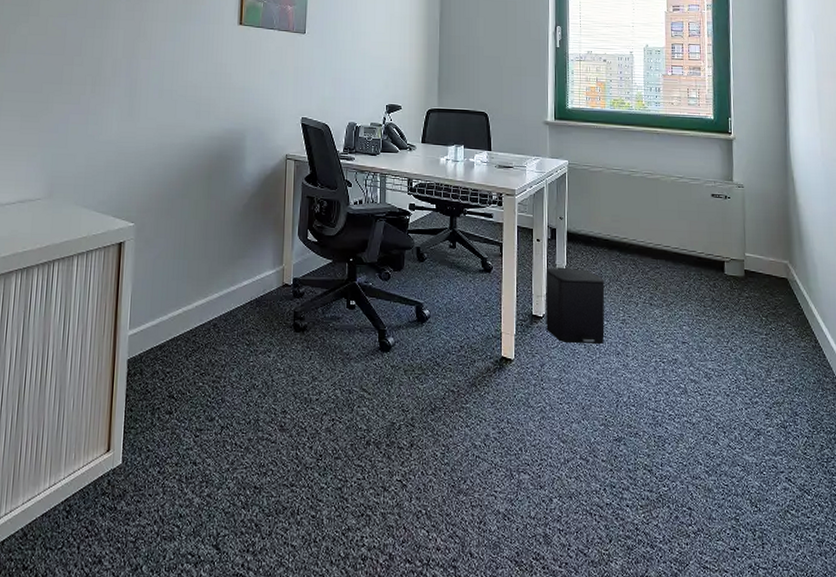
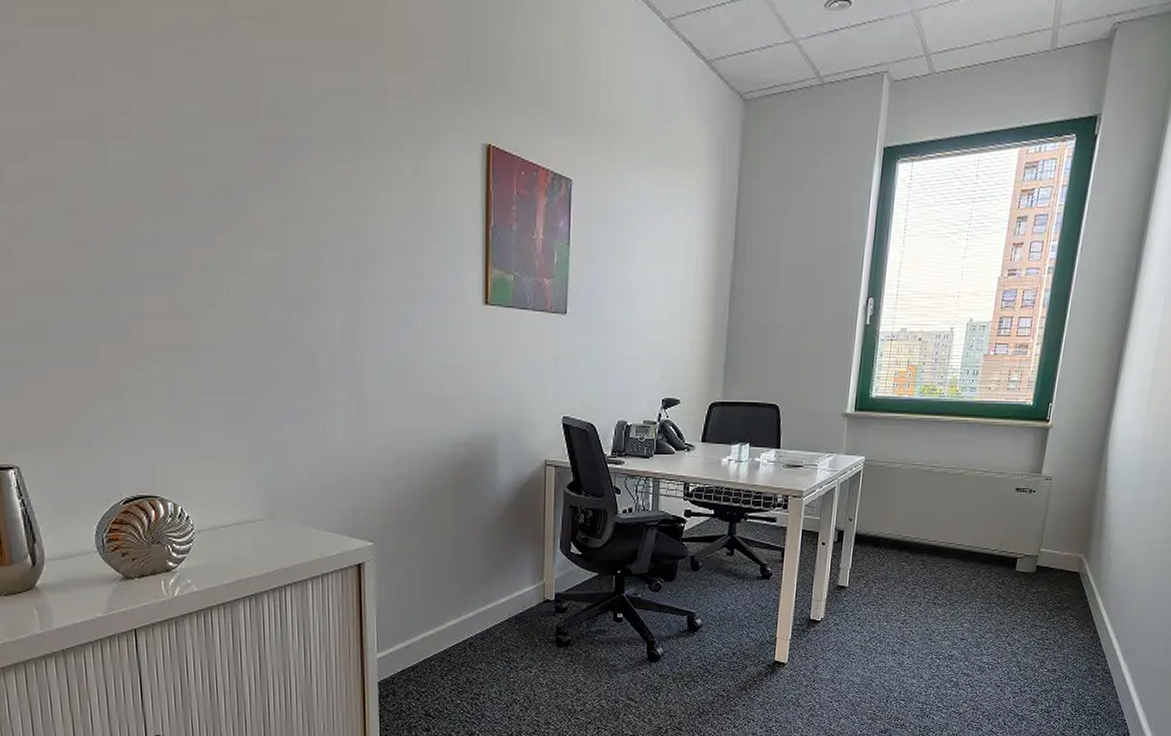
pedal bin: present [546,267,605,344] -> none [823,570,890,644]

